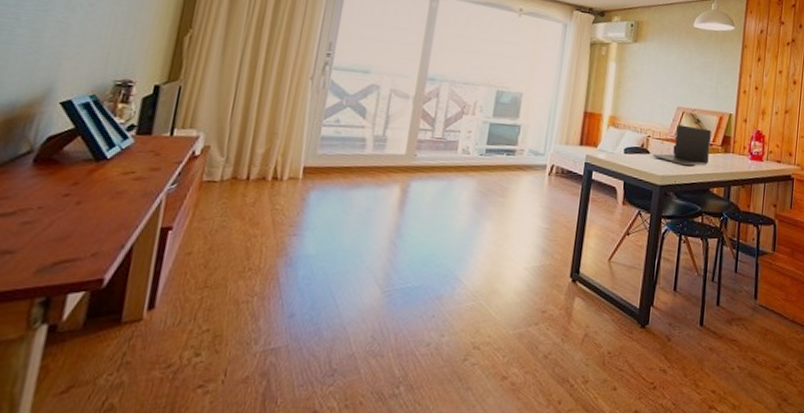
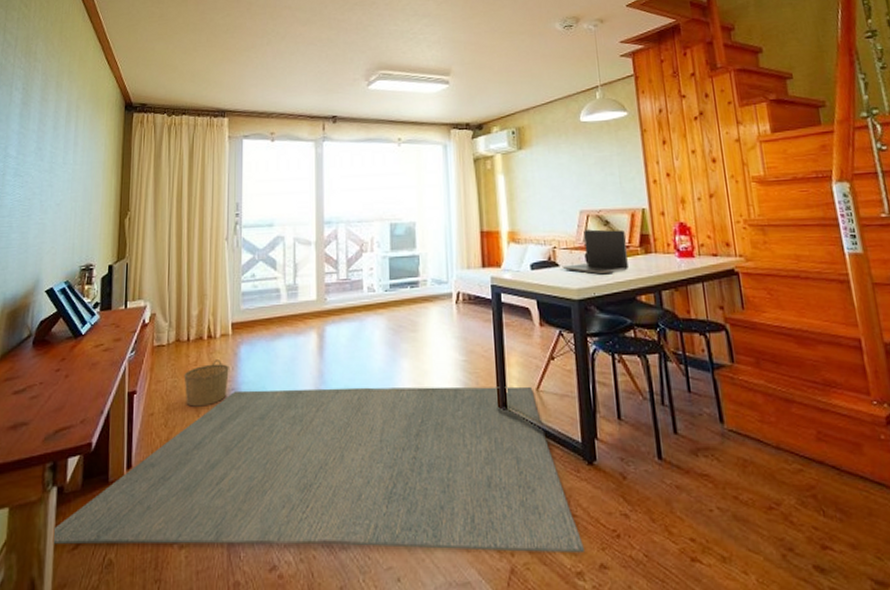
rug: none [35,236,624,401] -> present [54,386,584,552]
basket: none [235,203,294,250] -> present [184,359,229,407]

